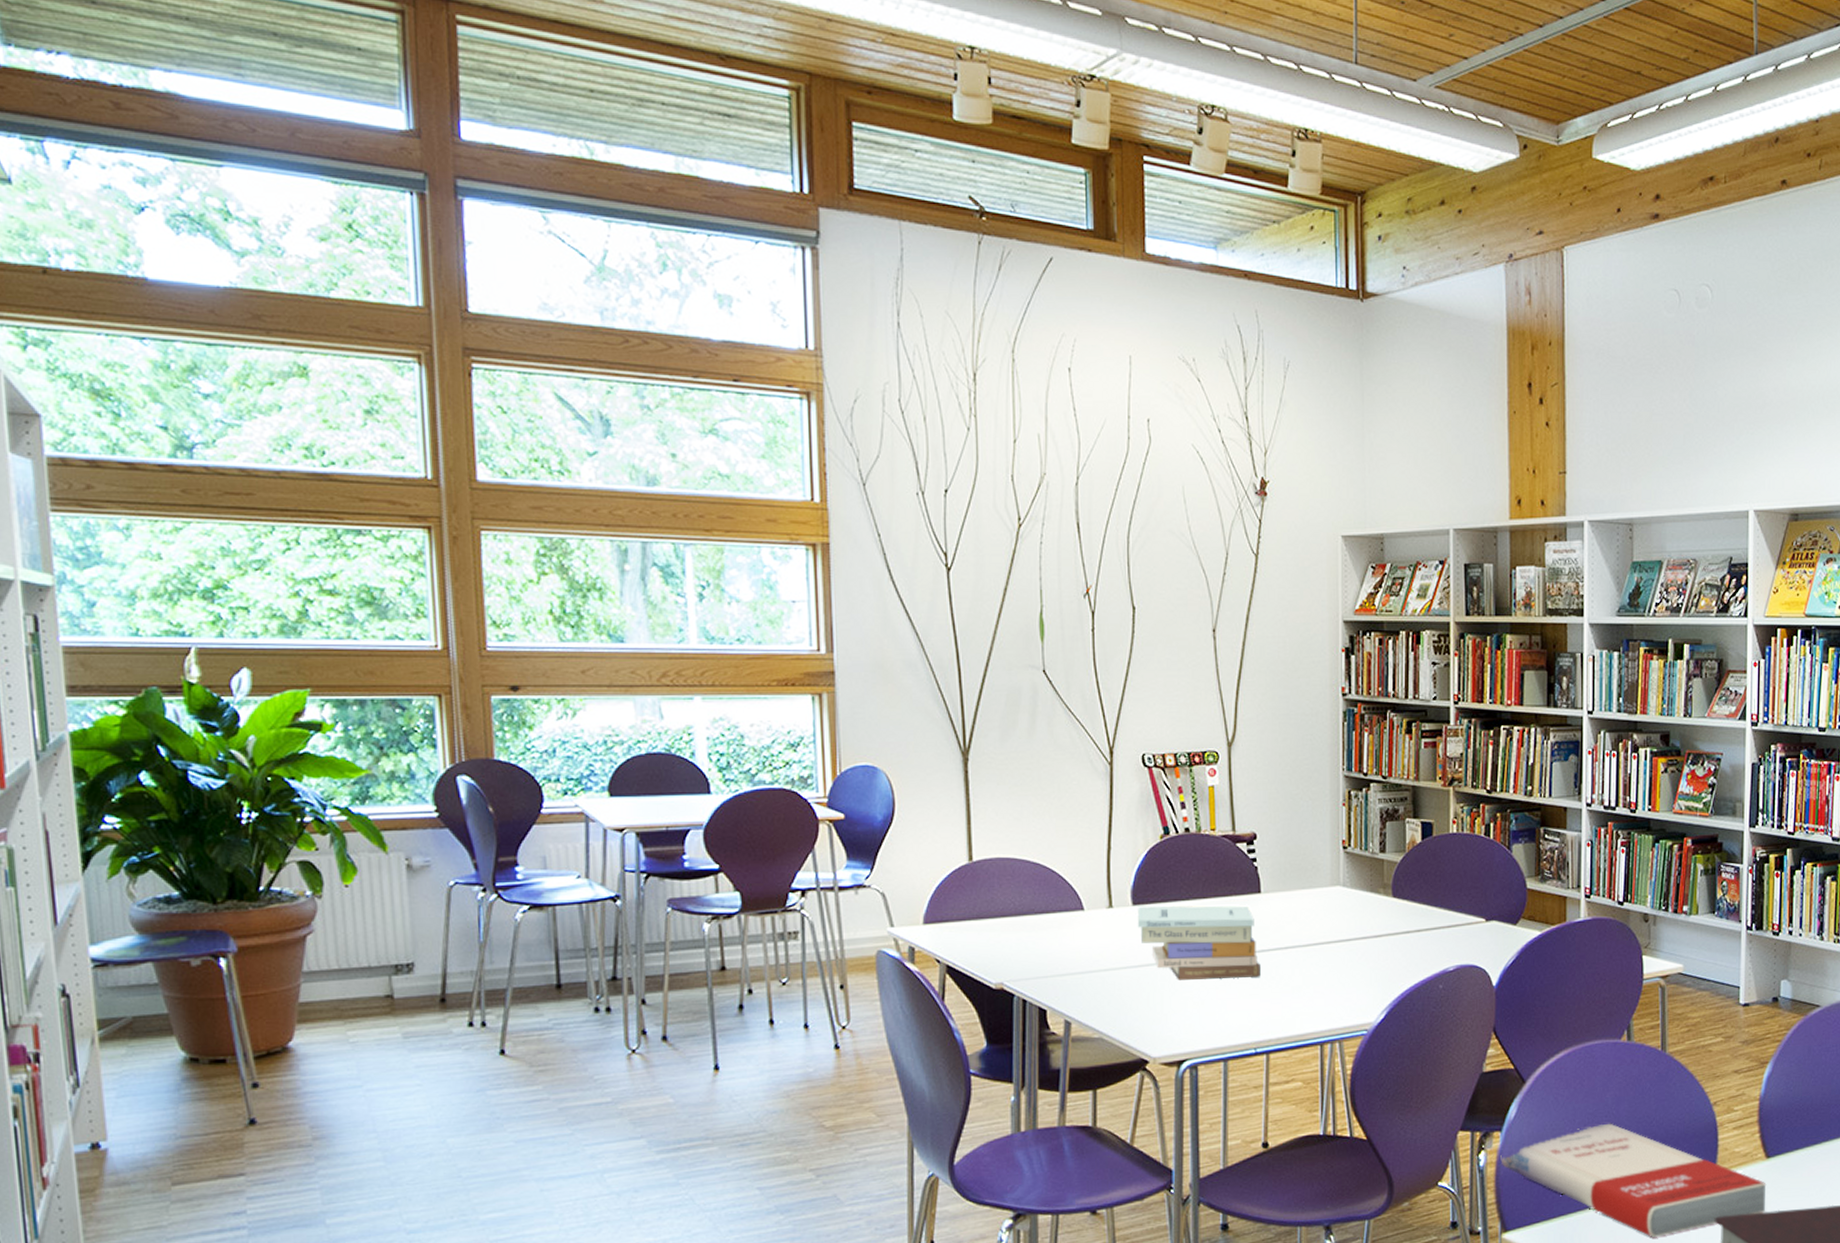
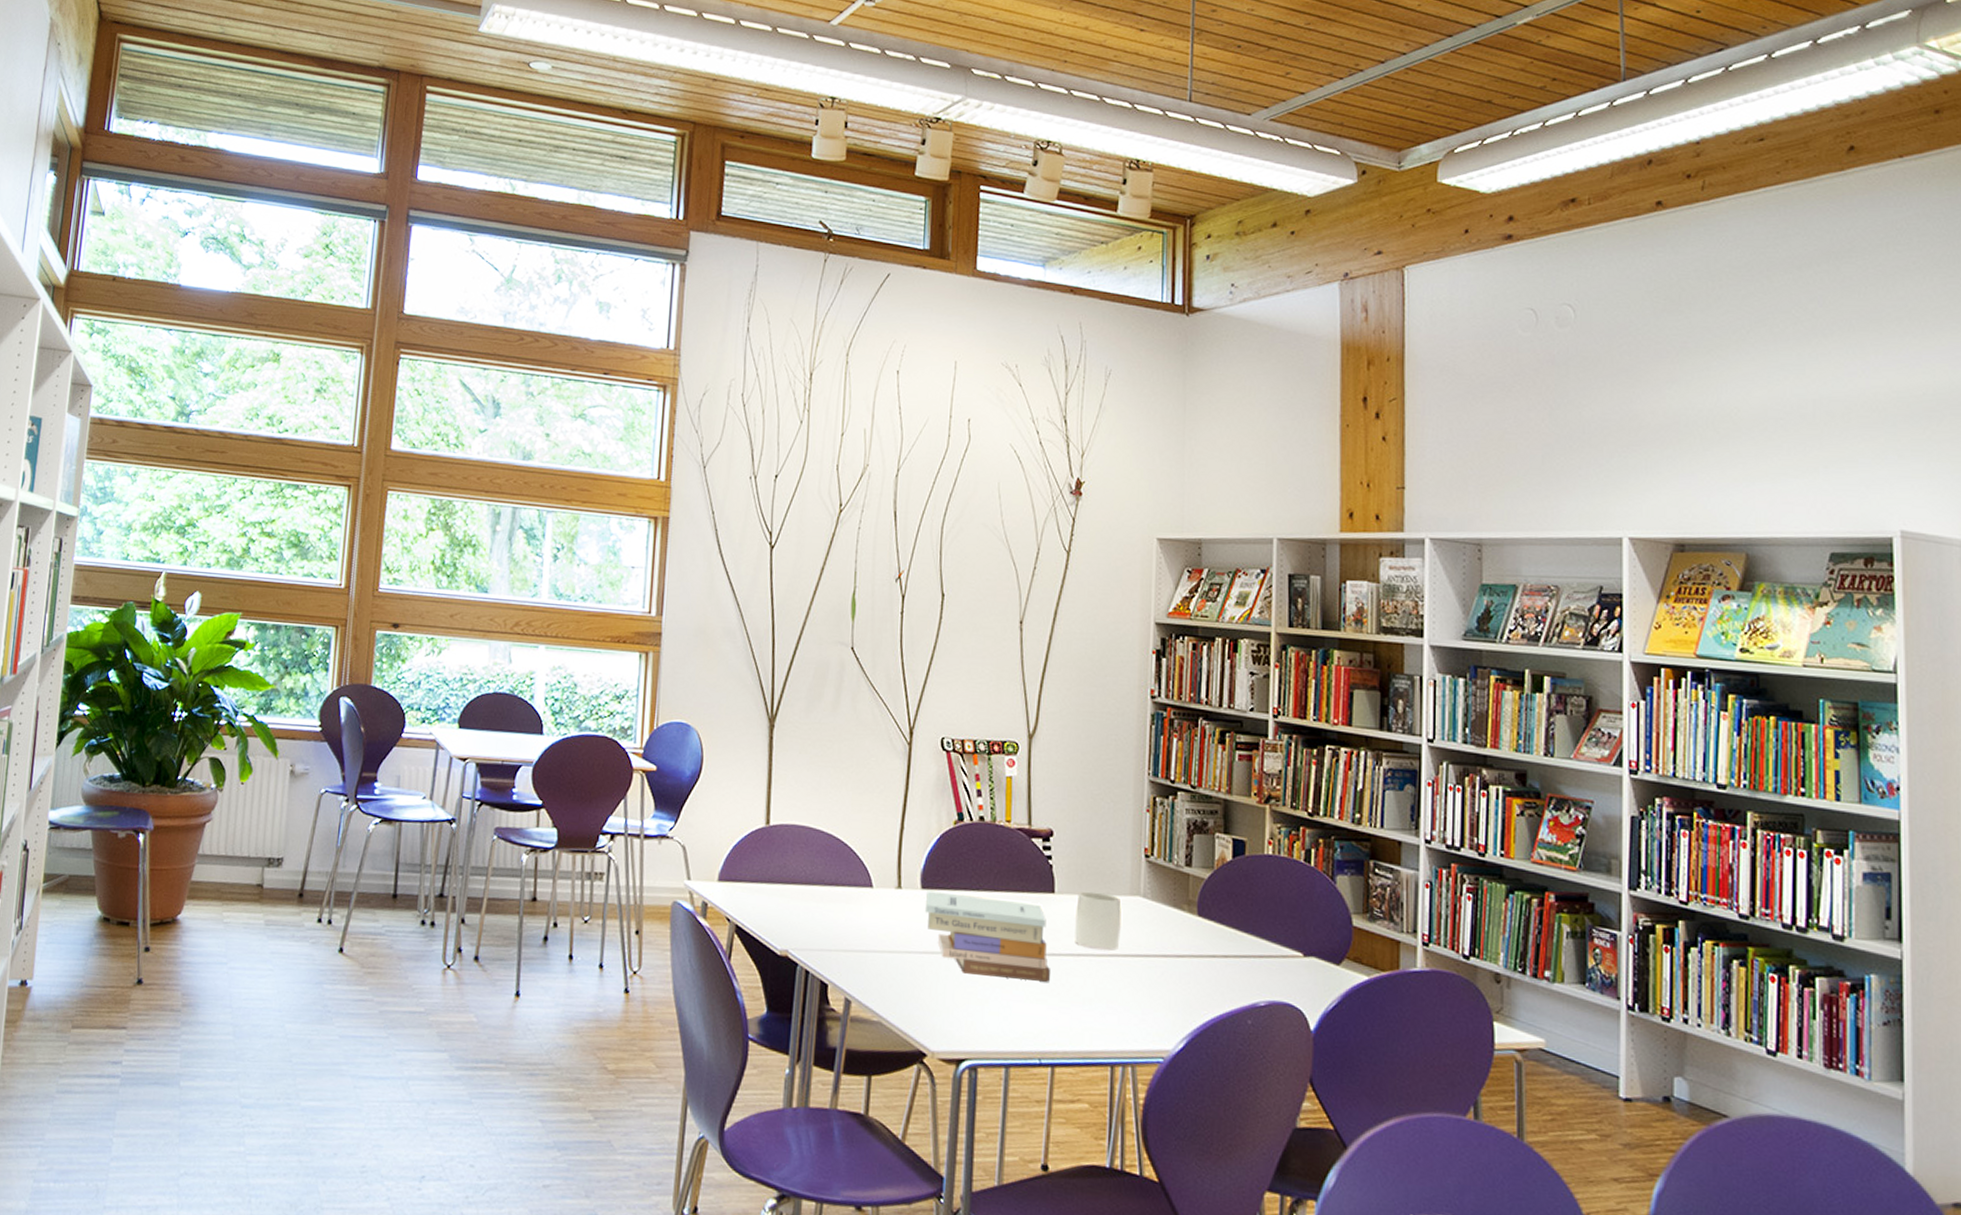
mug: none [1280,887,1324,941] -> present [1074,891,1122,952]

